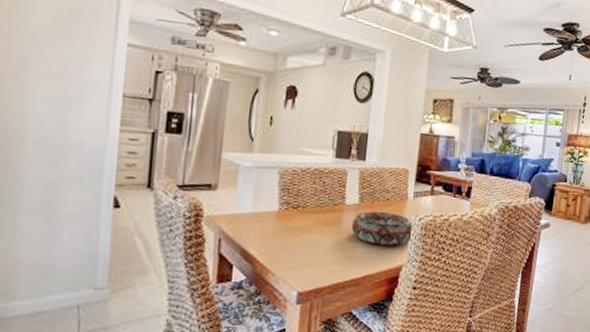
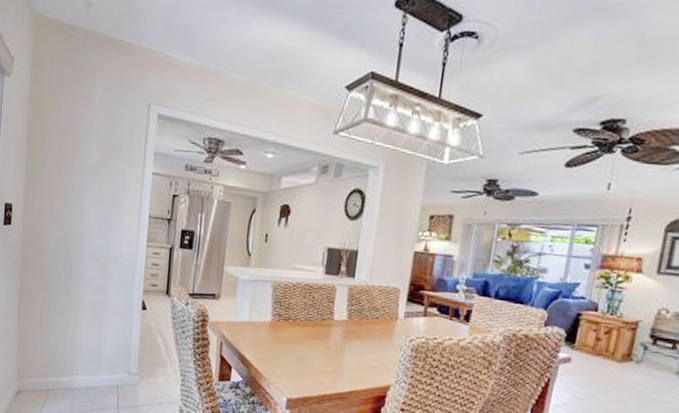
decorative bowl: present [351,212,414,246] -> none [339,328,404,365]

